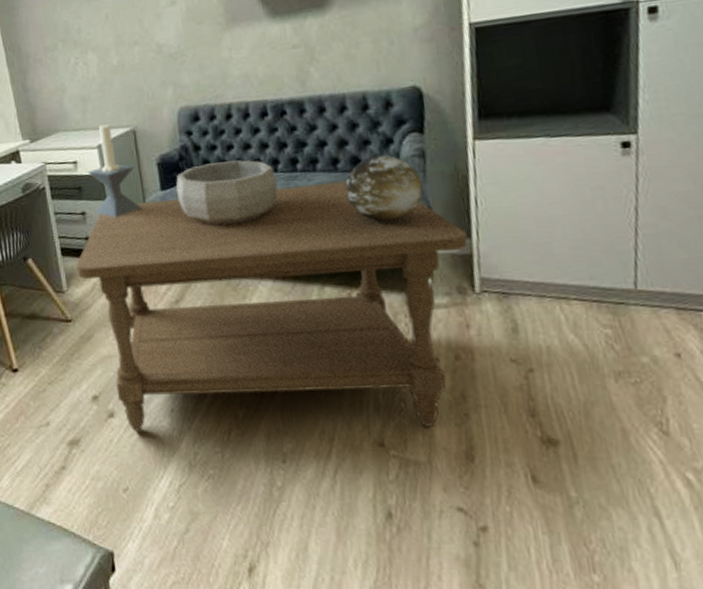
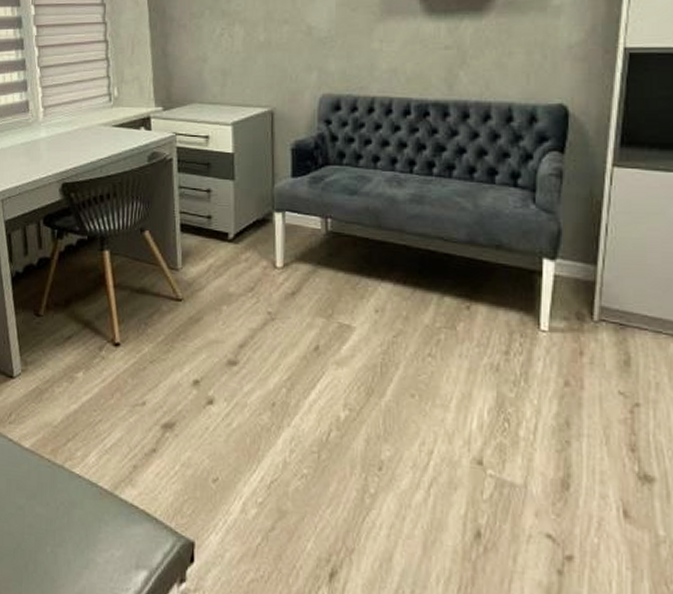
coffee table: present [76,181,468,431] -> none [194,188,592,450]
candle holder: present [86,124,142,218] -> none [217,102,270,200]
decorative bowl: present [175,160,278,226] -> none [307,156,411,222]
decorative orb: present [346,155,423,223] -> none [479,169,556,239]

